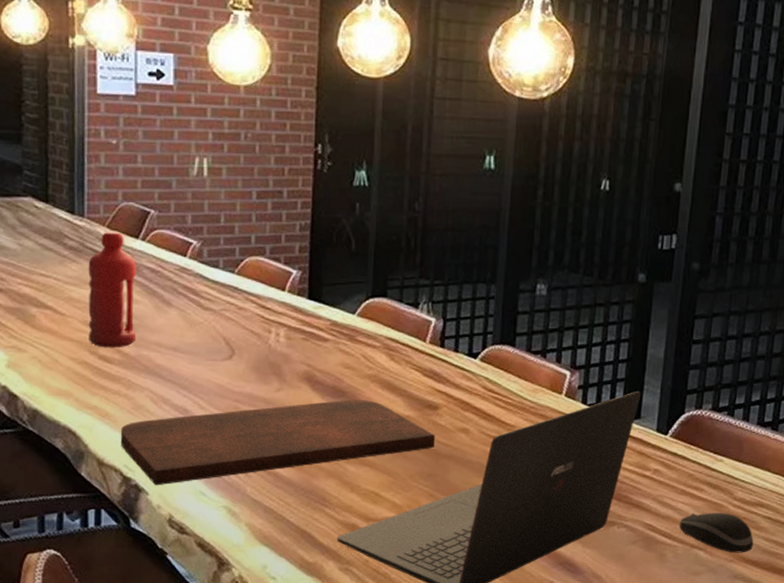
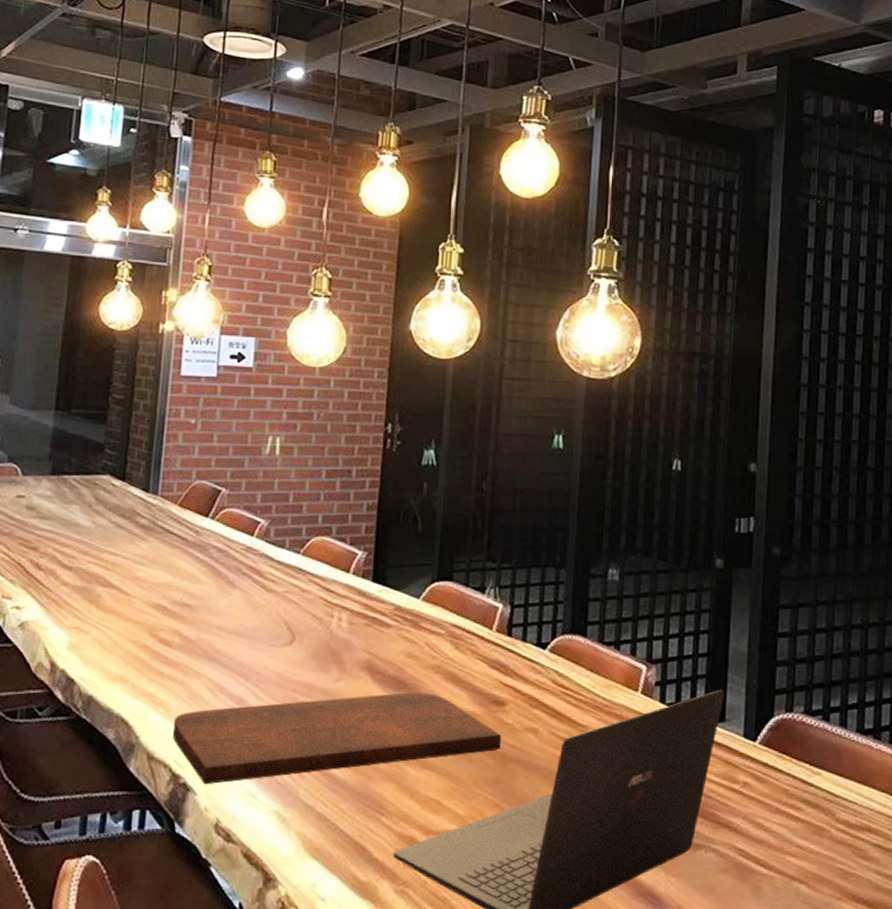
water bottle: present [88,231,137,348] -> none [150,509,204,631]
computer mouse: present [679,513,754,553] -> none [775,837,863,889]

